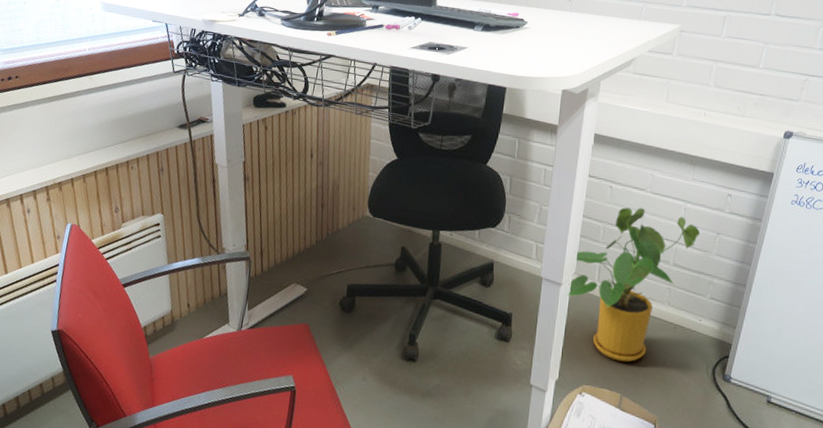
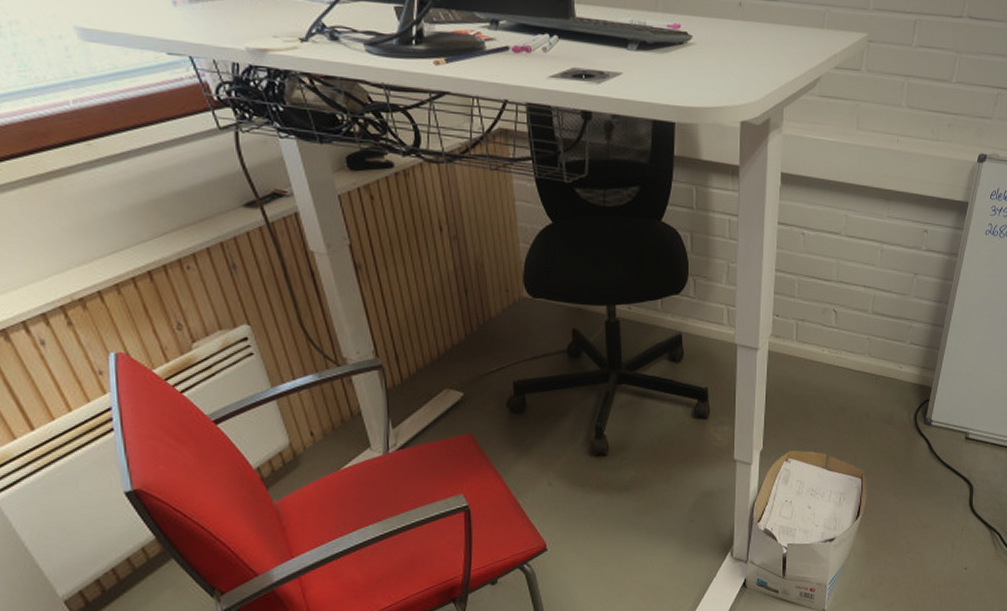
house plant: present [566,207,700,362] -> none [764,254,897,422]

